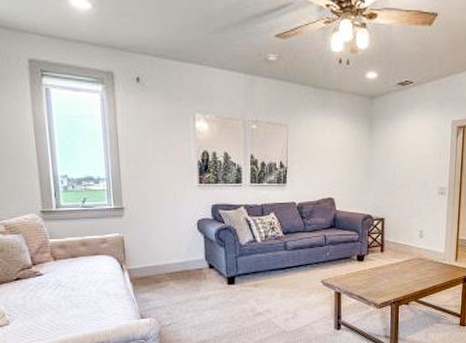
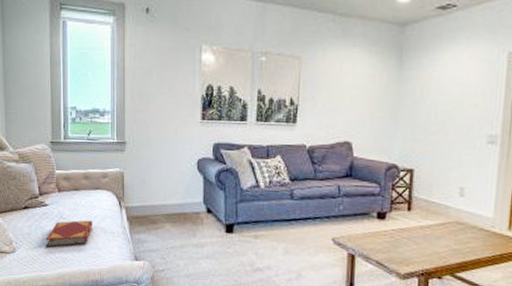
hardback book: none [43,285,95,316] -> present [45,220,93,247]

